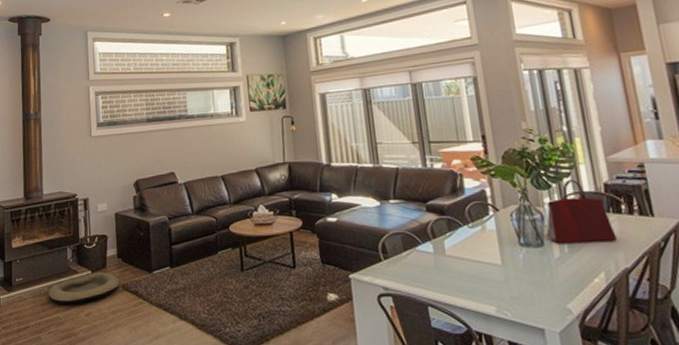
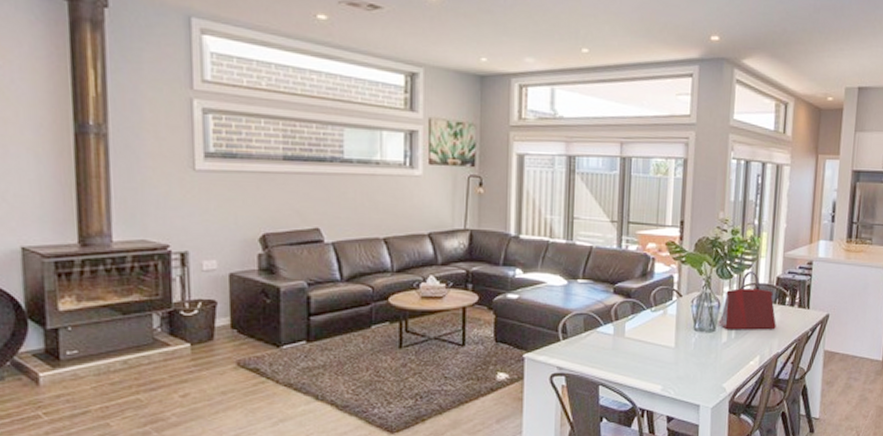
dog bed: present [48,272,120,304] -> none [121,345,234,384]

